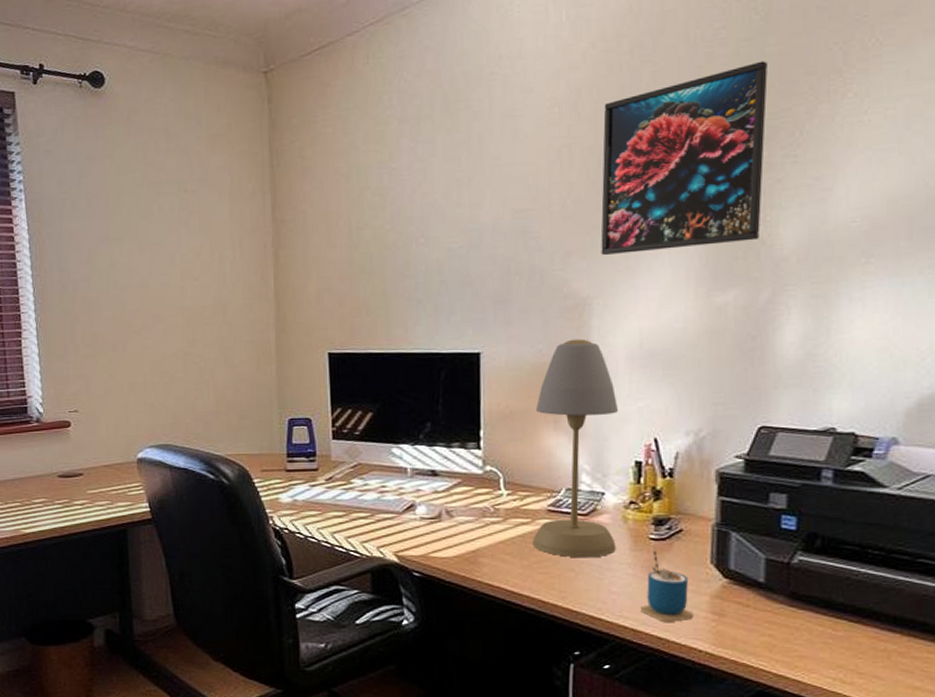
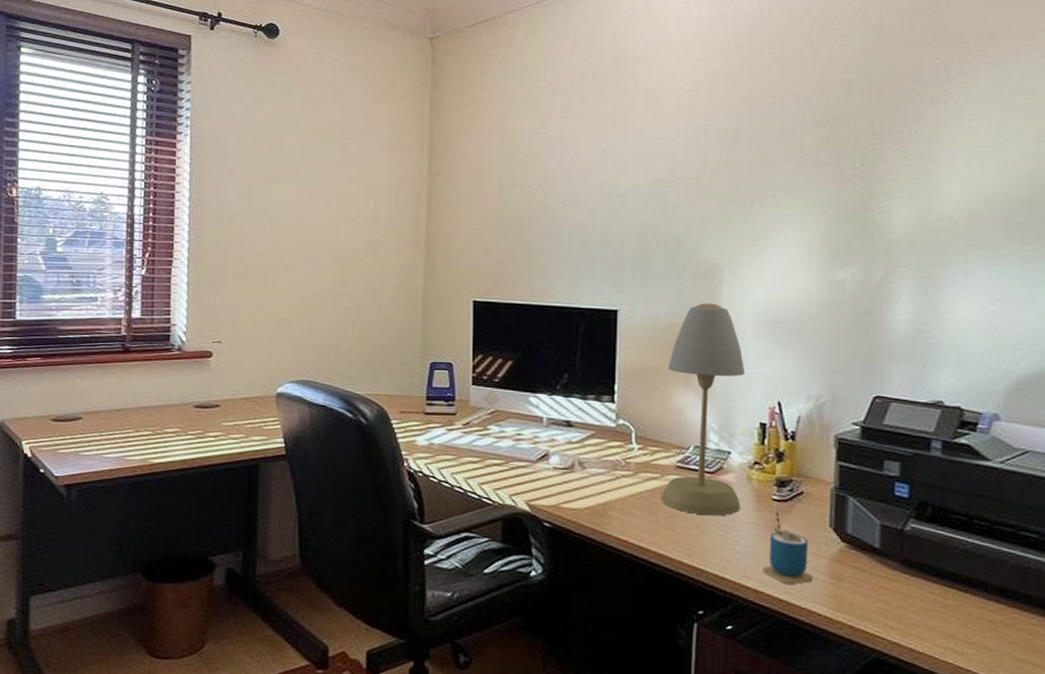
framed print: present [601,61,769,256] -> none [732,67,881,228]

